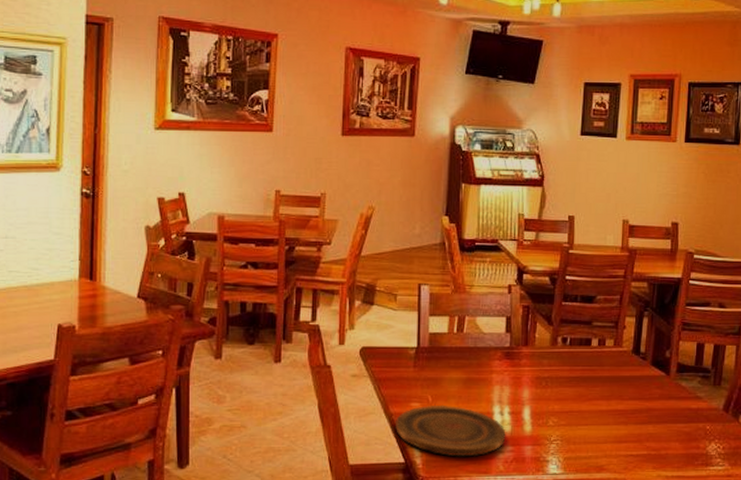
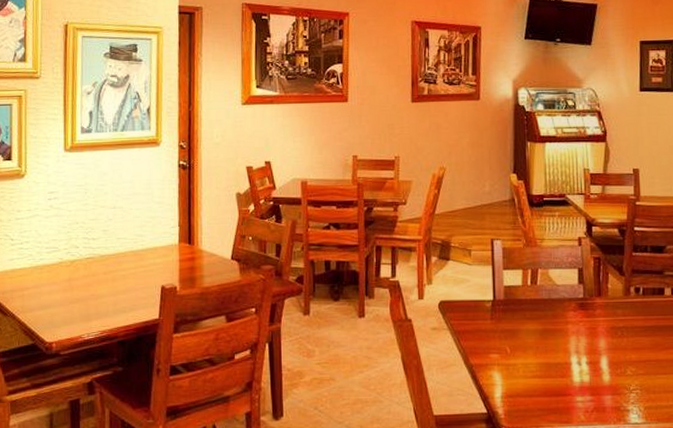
plate: present [394,404,506,457] -> none [475,355,585,407]

